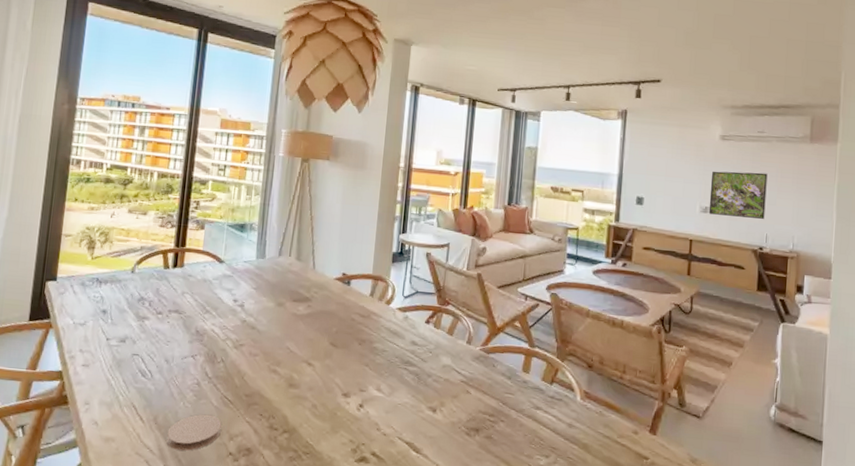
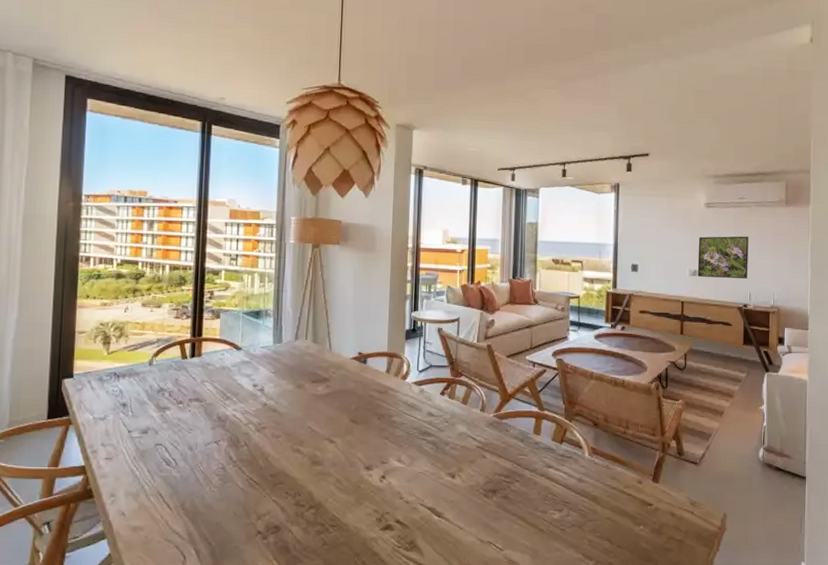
coaster: present [166,414,222,451] -> none [195,497,249,533]

